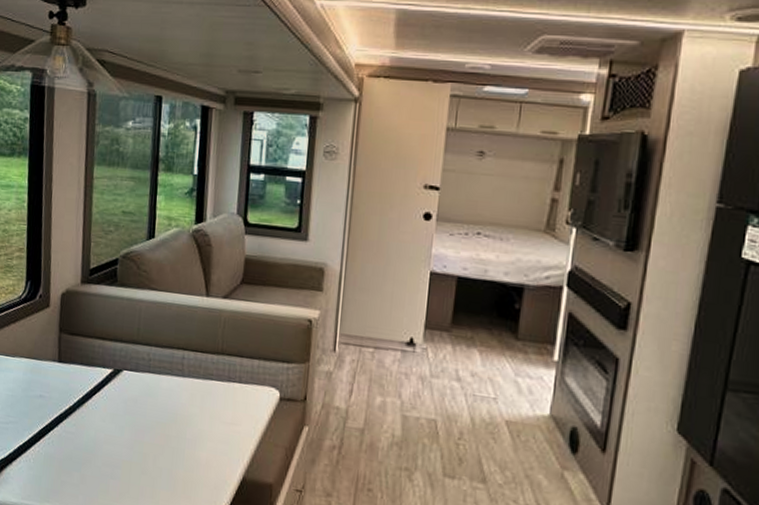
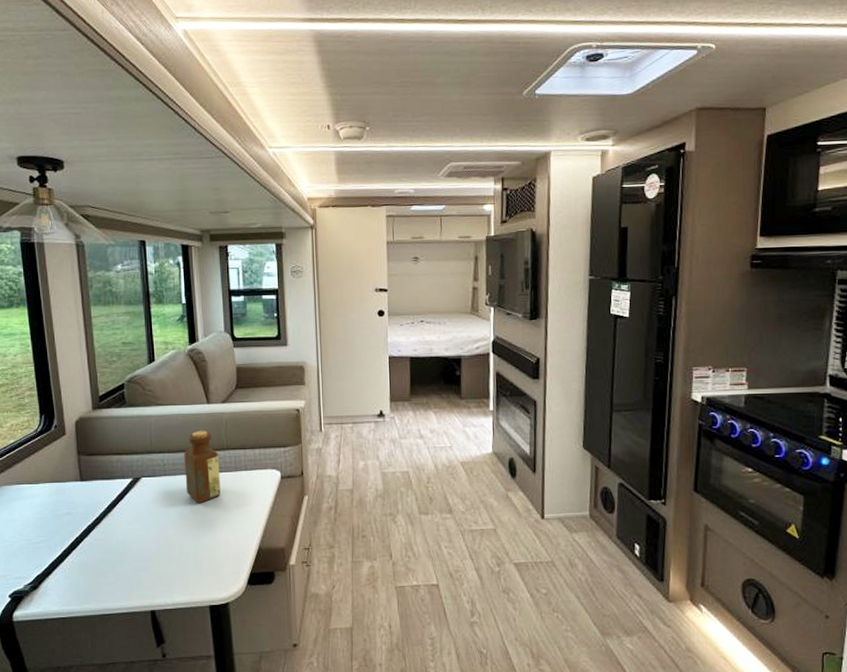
bottle: none [170,326,212,412] -> present [184,430,221,503]

